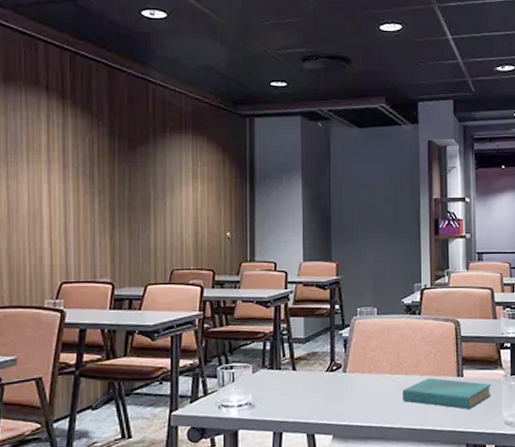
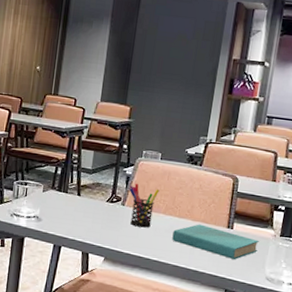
pen holder: none [348,345,381,394] -> present [129,183,160,228]

